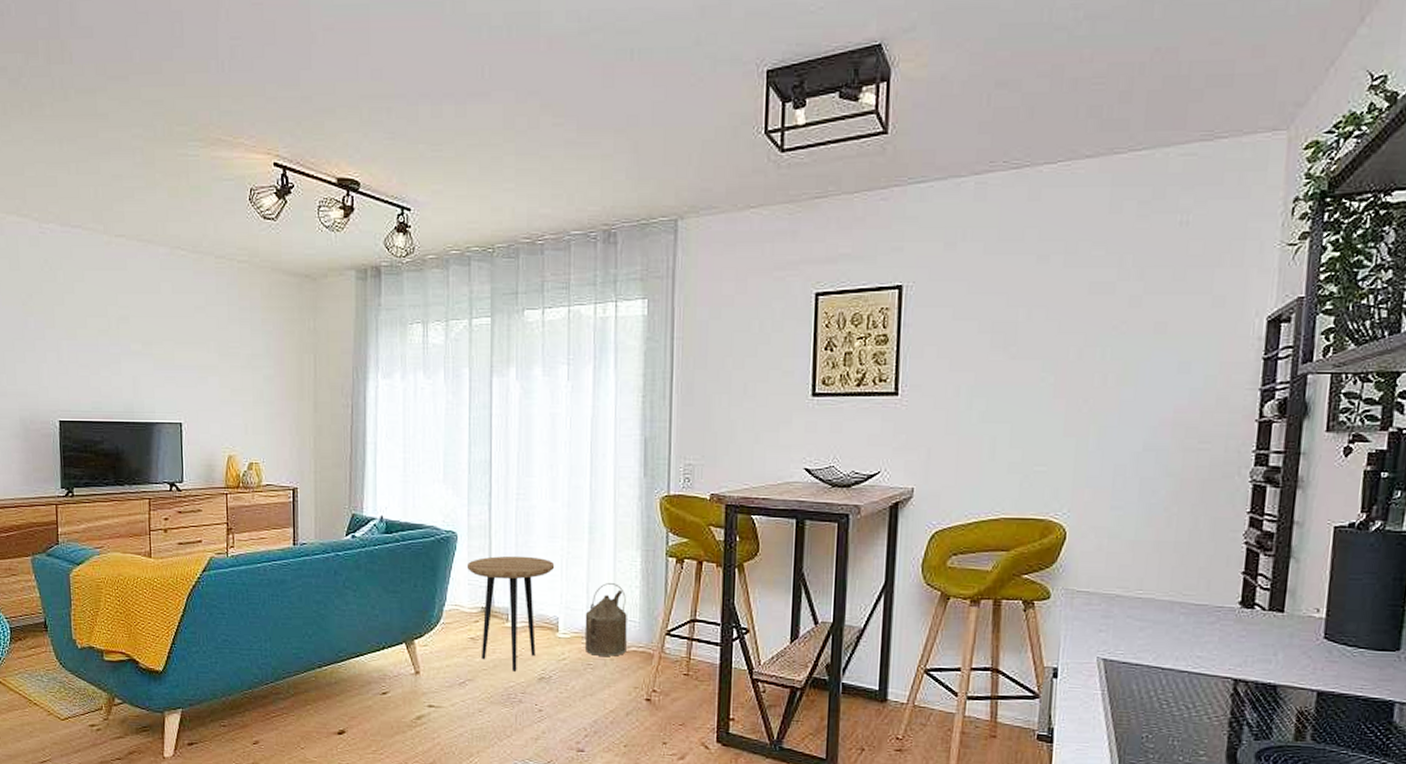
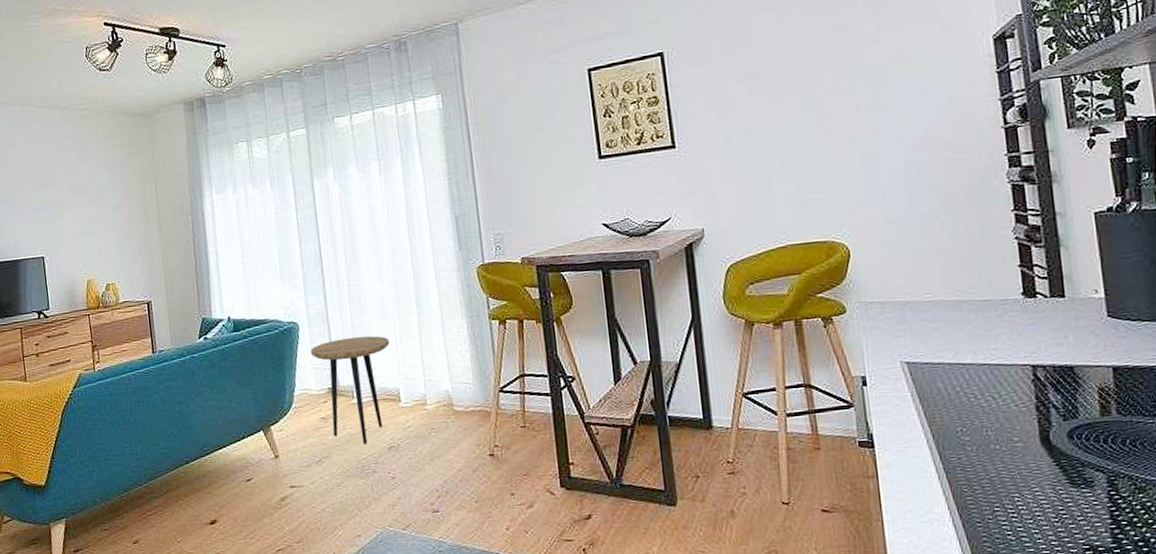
watering can: present [584,583,627,656] -> none [423,350,465,420]

